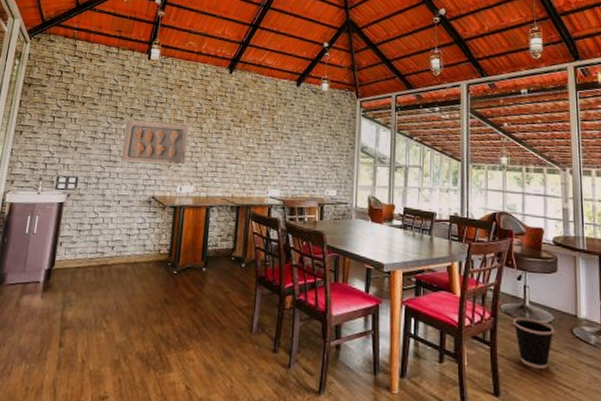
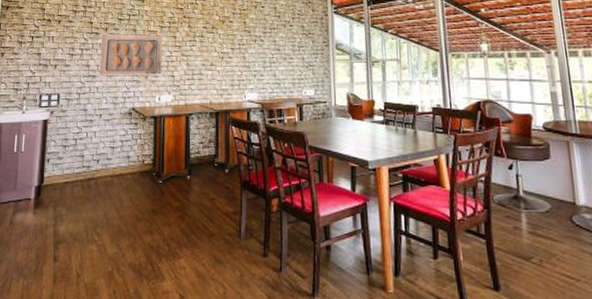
wastebasket: present [514,316,555,369] -> none [508,207,553,260]

